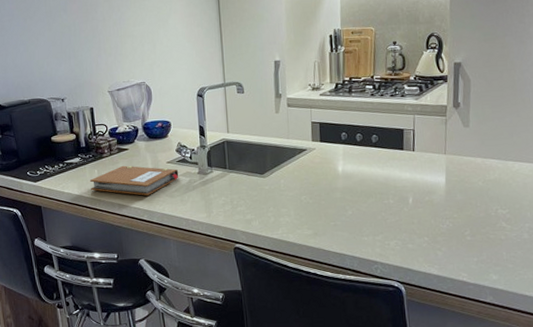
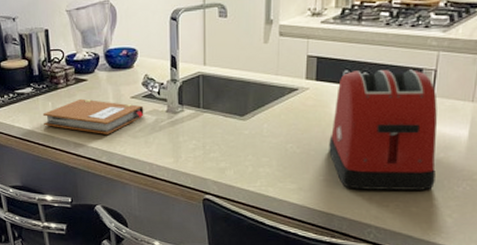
toaster: none [336,130,424,232] -> present [329,69,438,190]

